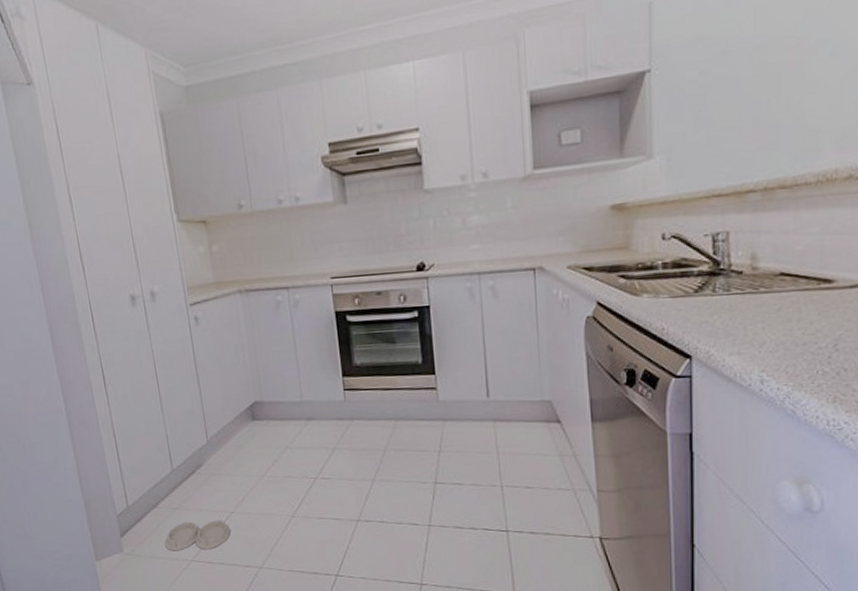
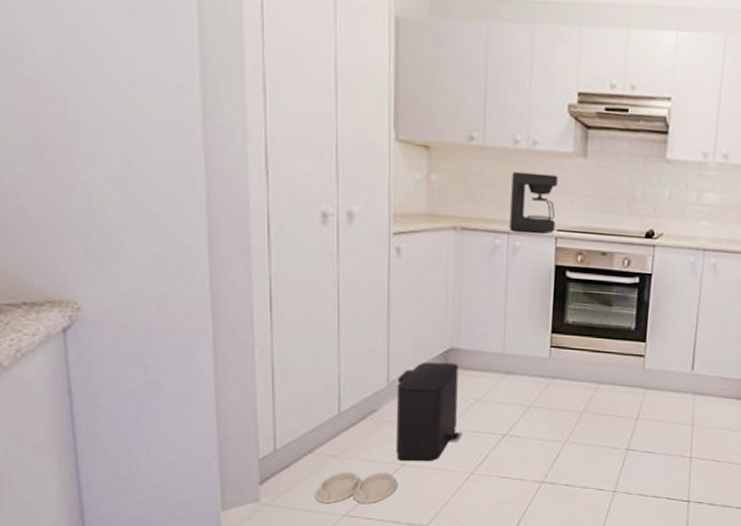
pedal bin: none [215,415,278,508] -> present [396,361,462,461]
coffee maker: none [282,226,329,286] -> present [509,171,558,234]

